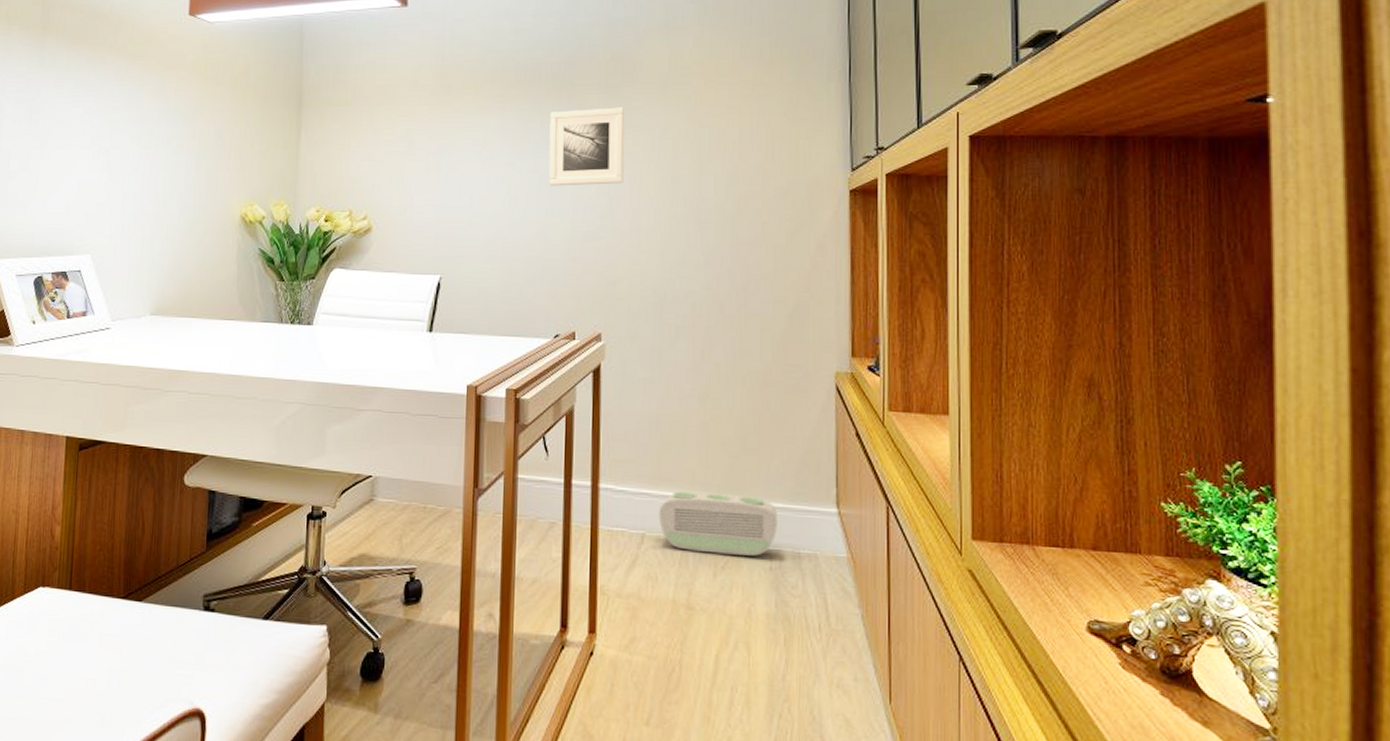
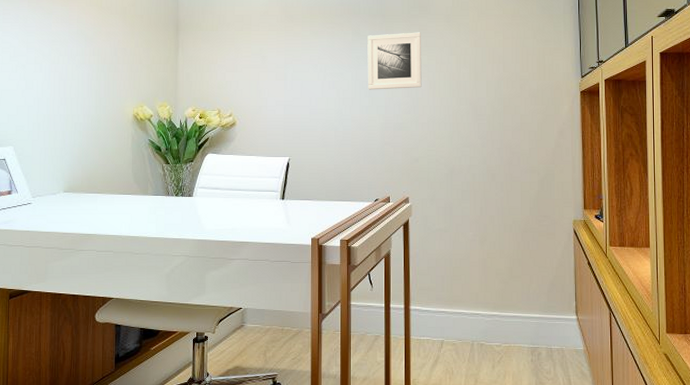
air purifier: present [659,491,777,556] -> none [453,309,536,352]

